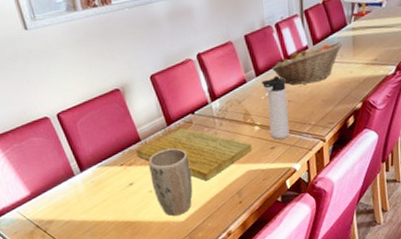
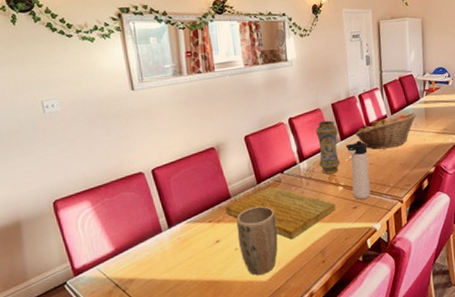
vase: none [227,54,256,114] -> present [315,120,341,174]

